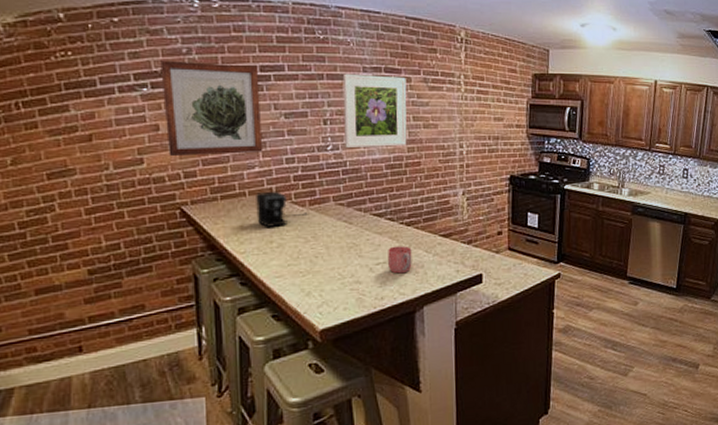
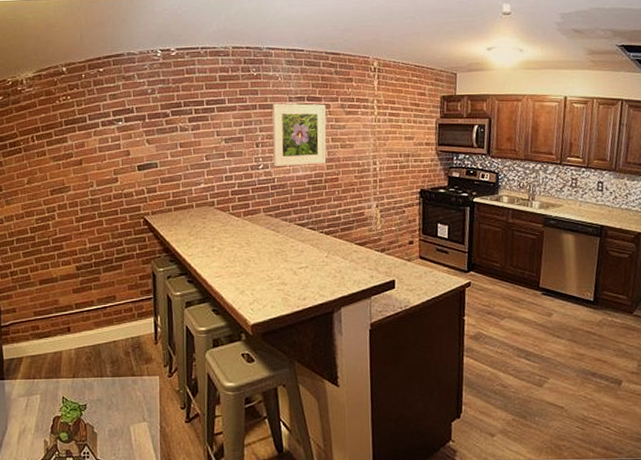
wall art: present [160,60,263,157] -> none [132,99,208,176]
coffee maker: present [254,191,308,227] -> none [200,203,243,234]
mug: present [388,246,412,274] -> none [309,252,331,277]

